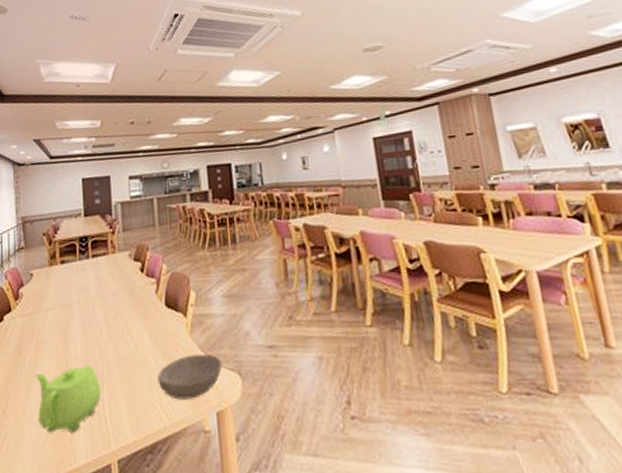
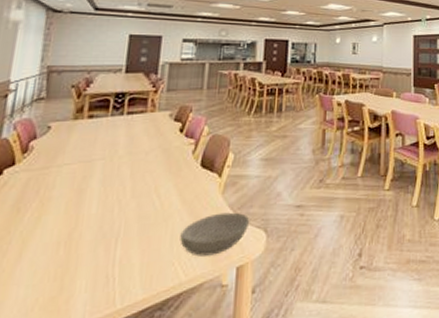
teapot: present [35,364,102,433] -> none [28,222,114,296]

